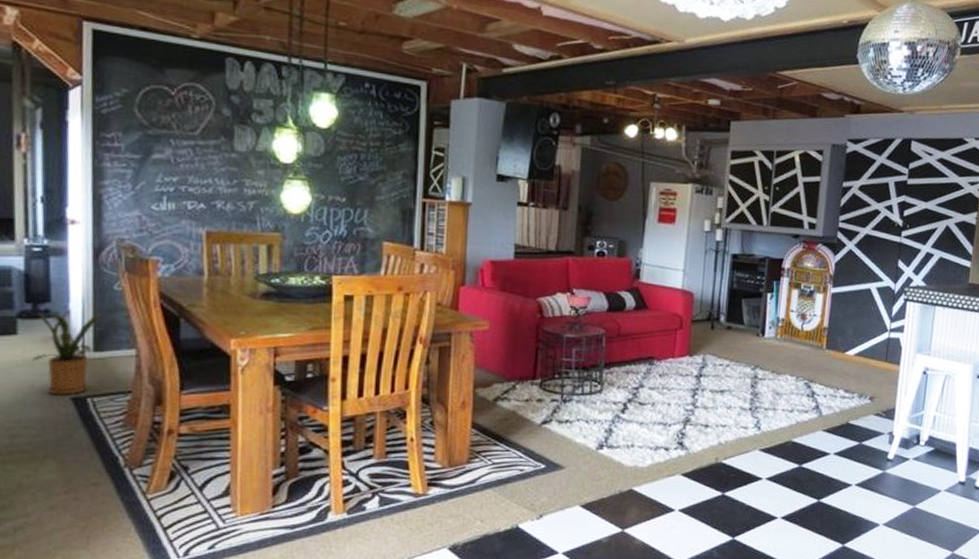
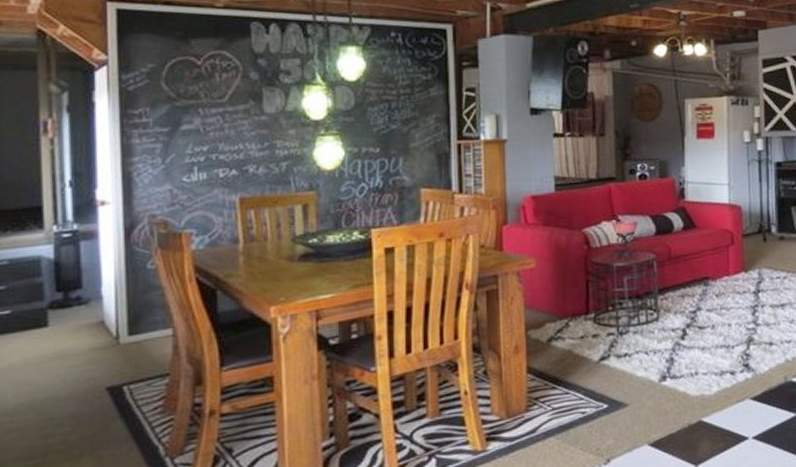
house plant: present [32,308,104,395] -> none [64,293,138,387]

